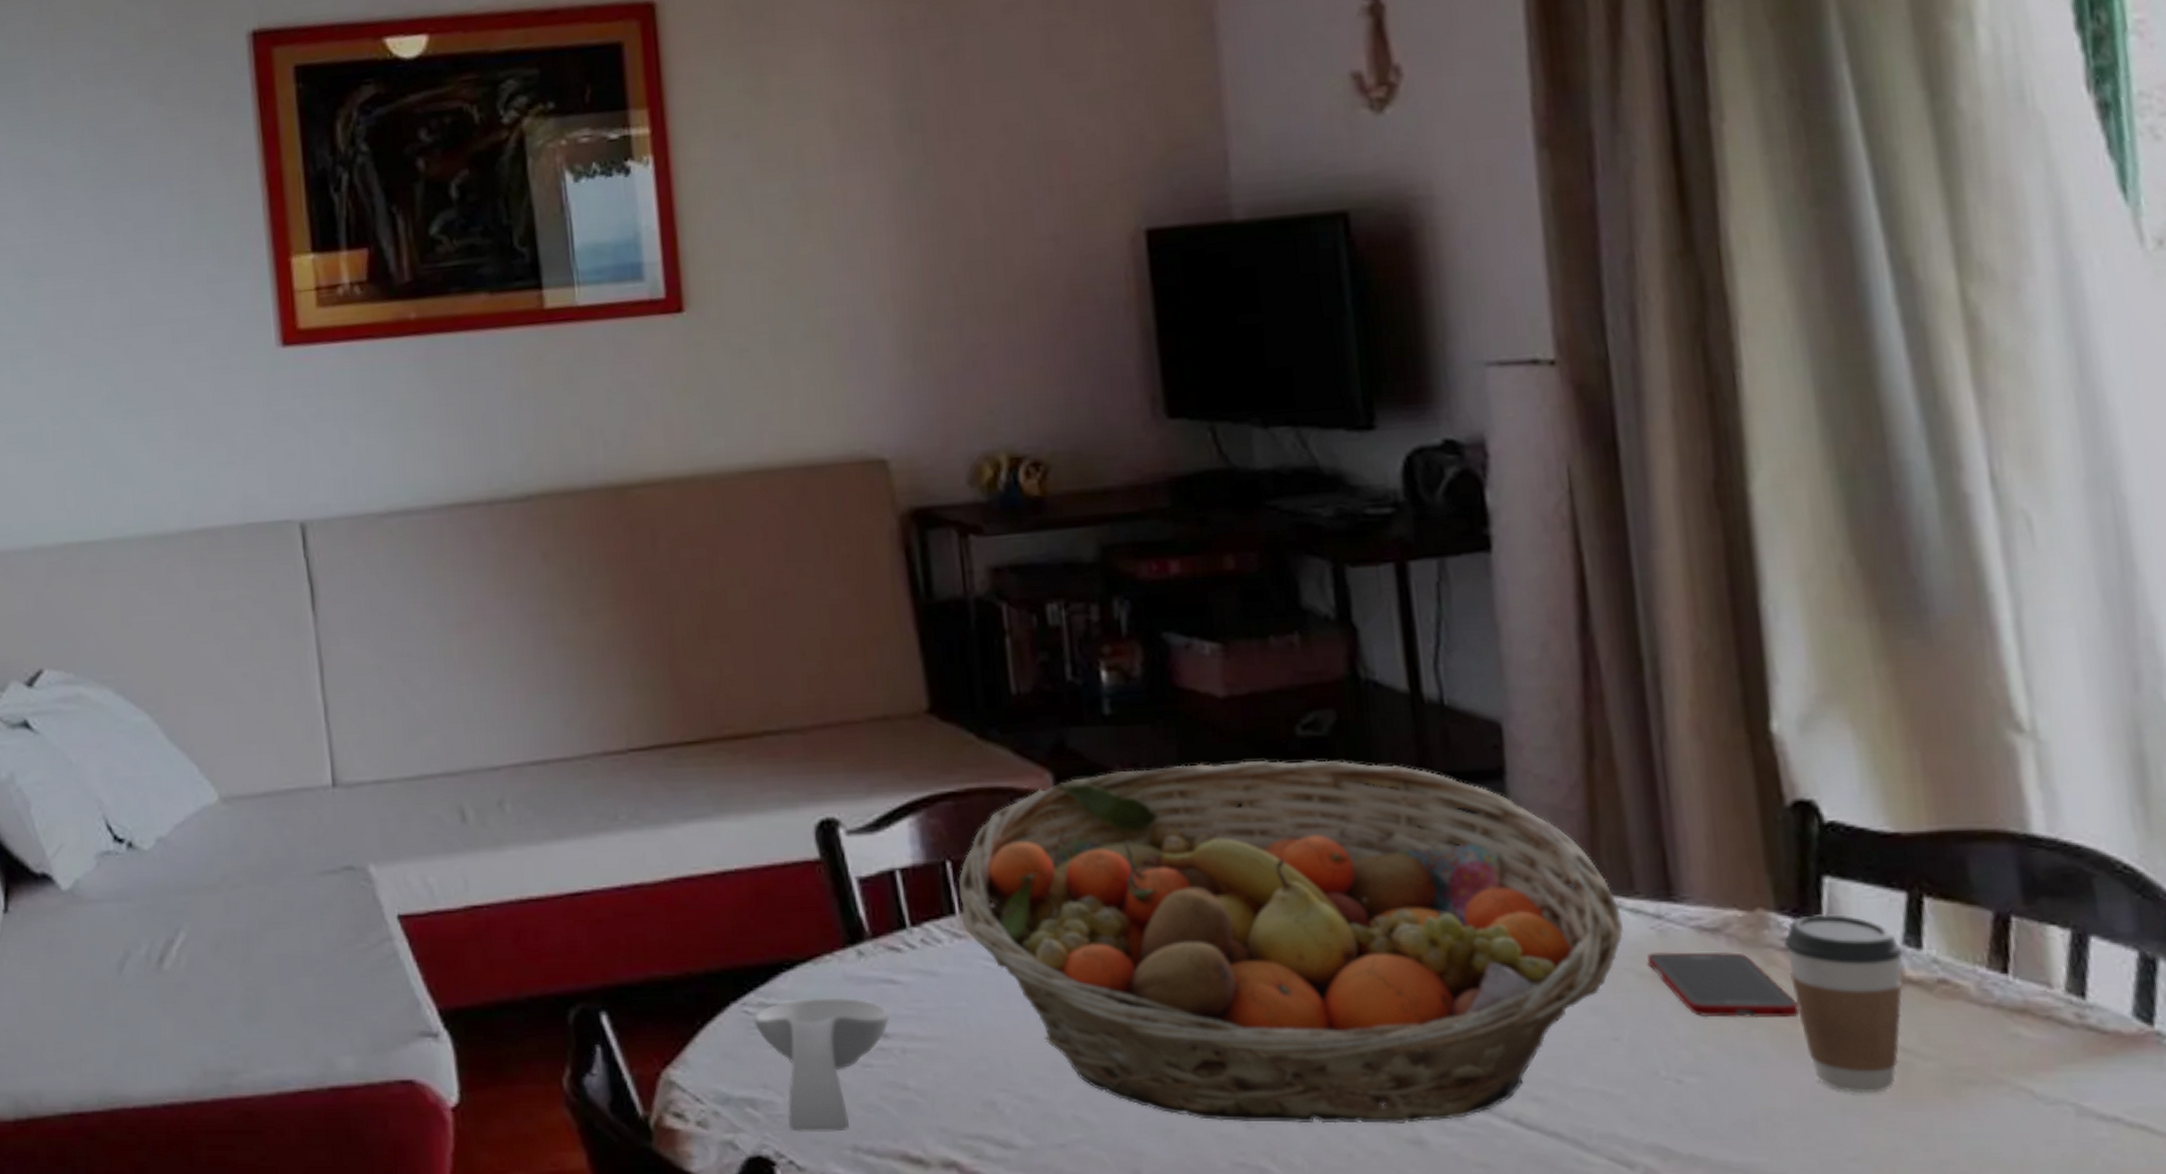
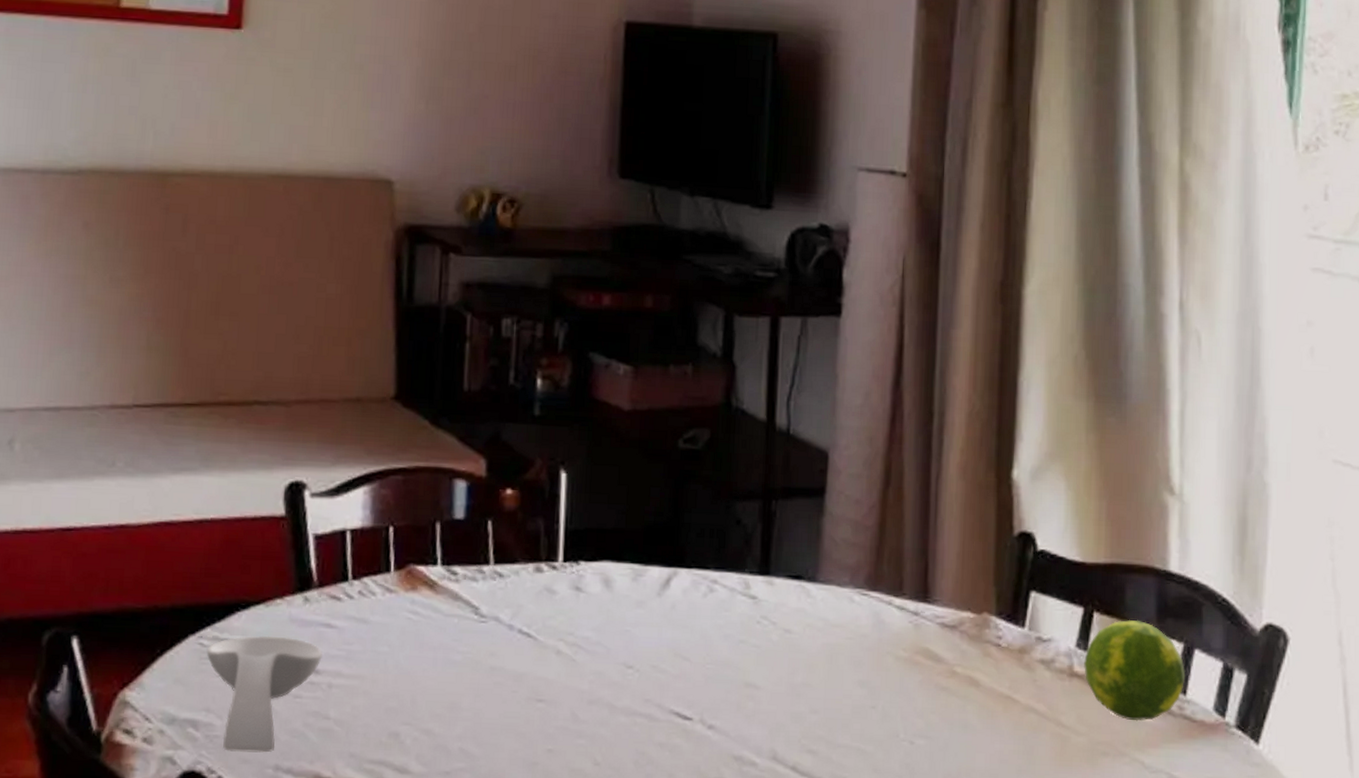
fruit basket: present [959,760,1623,1124] -> none [394,463,891,766]
cell phone: present [1647,952,1800,1019] -> none [904,641,1001,698]
coffee cup: present [1783,913,1904,1094] -> none [997,619,1075,759]
fruit: none [1918,902,2081,1037] -> present [1084,619,1186,721]

